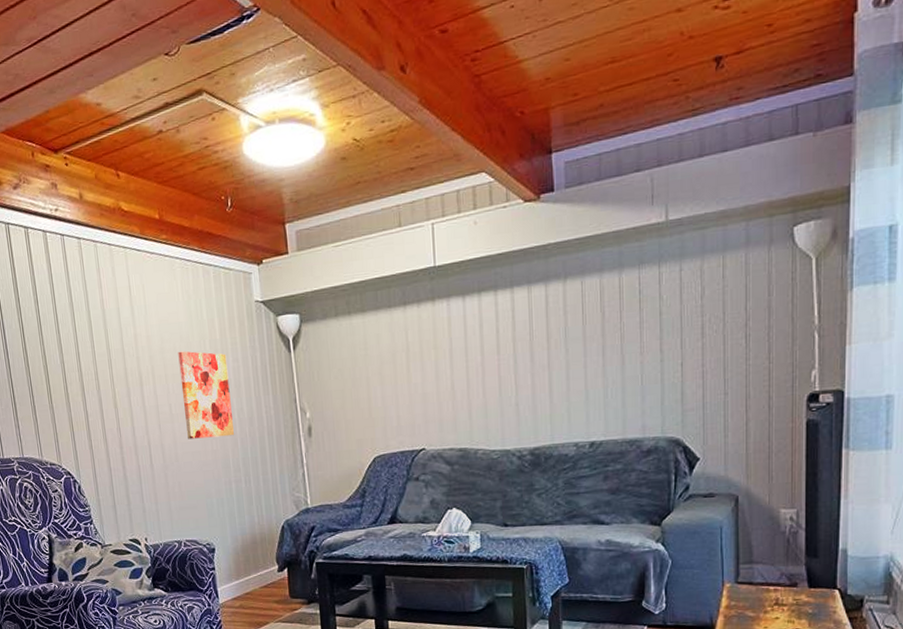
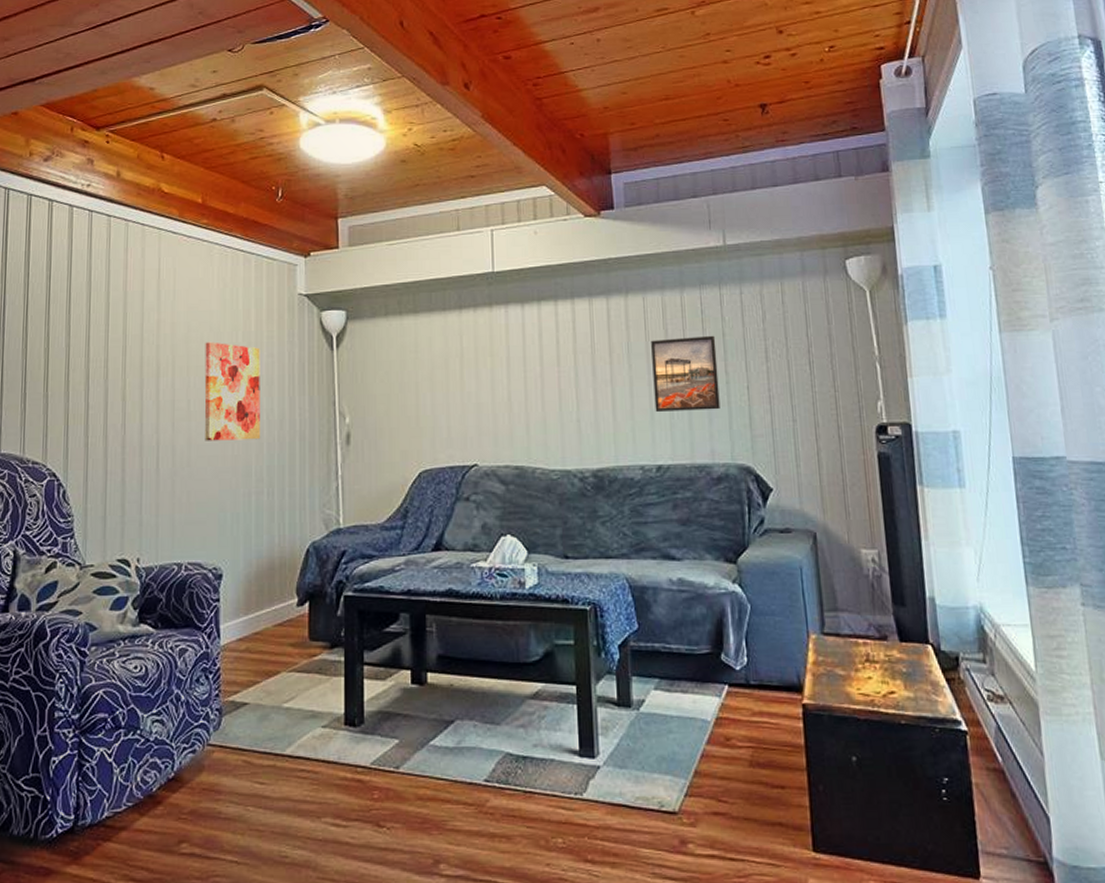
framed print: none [588,315,653,392] -> present [651,335,720,412]

